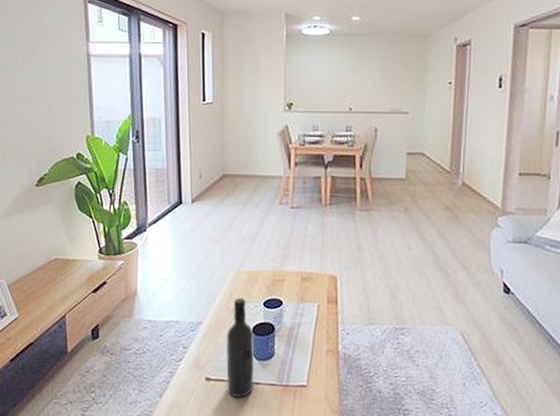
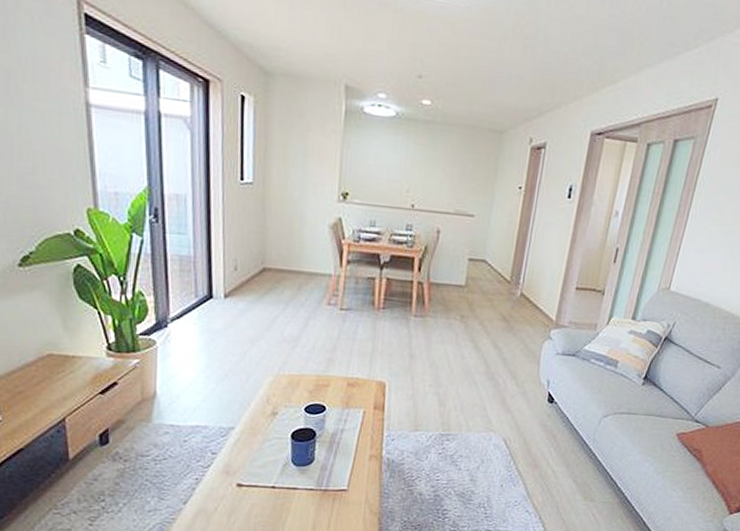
wine bottle: present [226,297,254,398] -> none [261,402,293,503]

